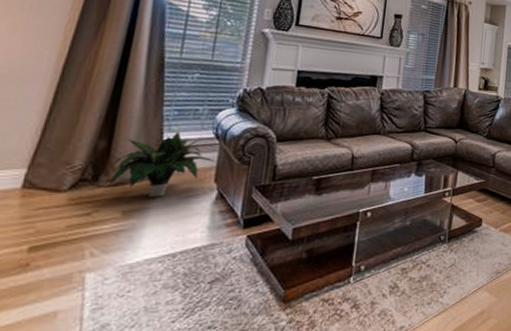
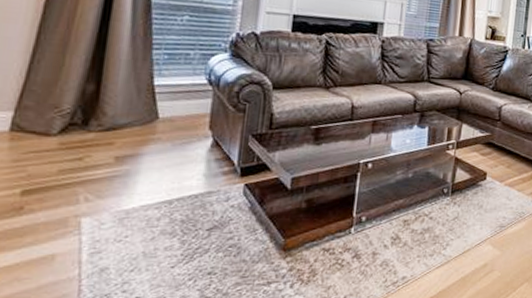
potted plant: present [109,131,216,198] -> none [100,76,210,144]

